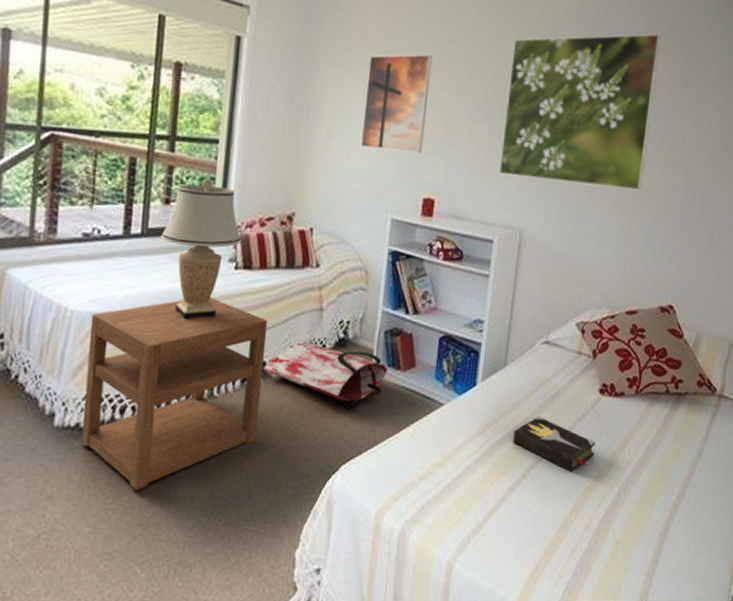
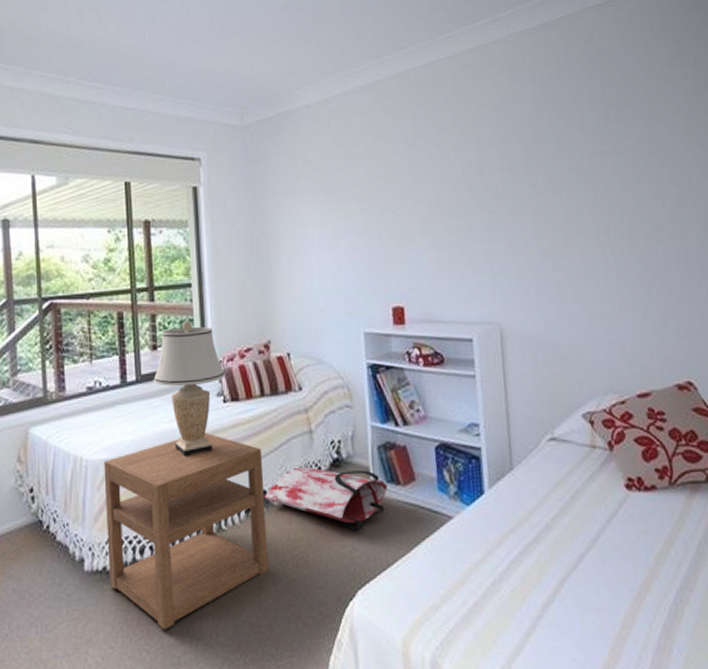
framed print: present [360,54,433,154] -> none [316,168,383,268]
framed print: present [498,33,661,190] -> none [454,100,625,271]
hardback book: present [513,415,596,472] -> none [536,520,636,581]

